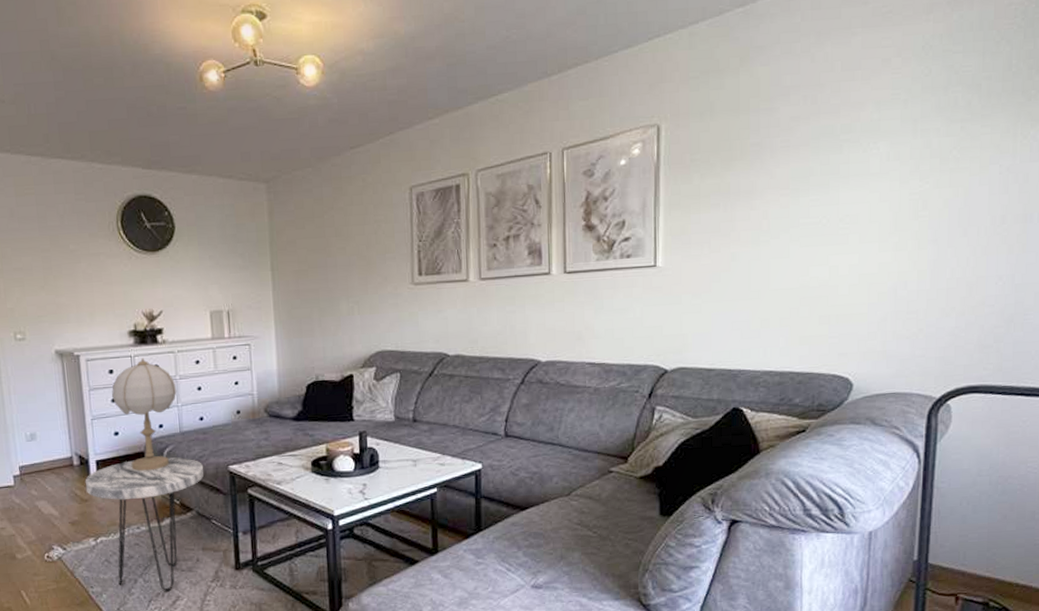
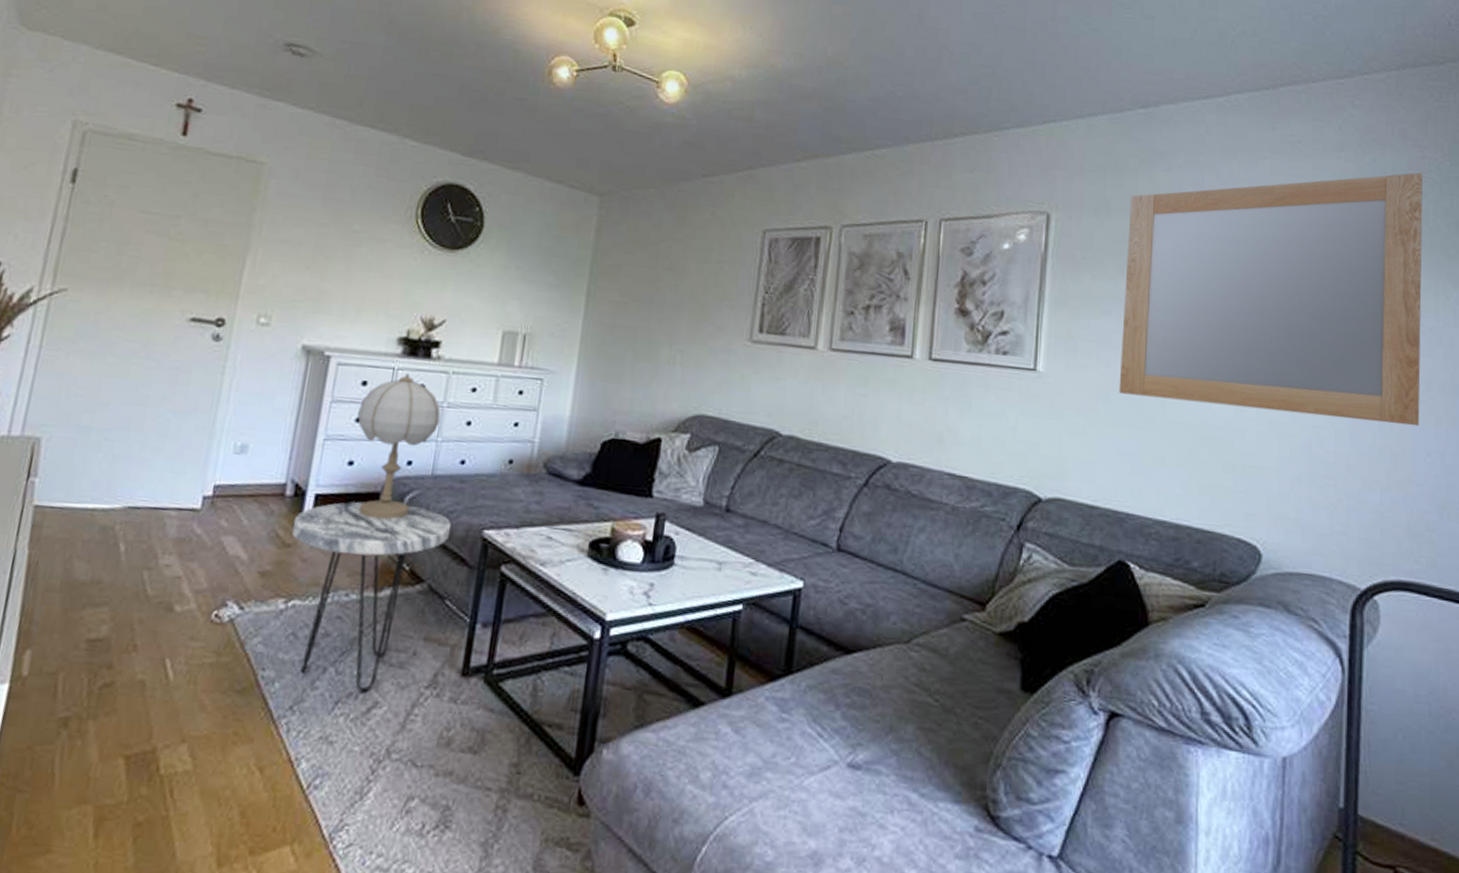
home mirror: none [728,20,1009,273] -> present [1118,172,1424,427]

